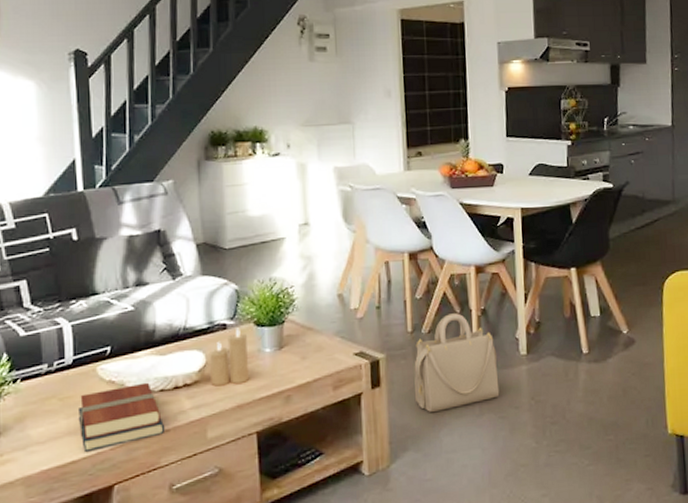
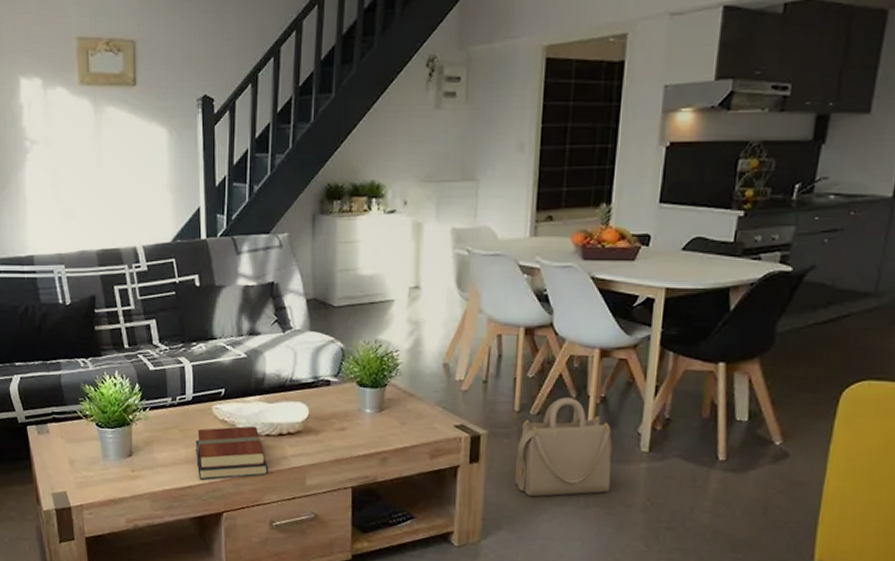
candle: present [208,327,248,387] -> none [311,385,349,440]

